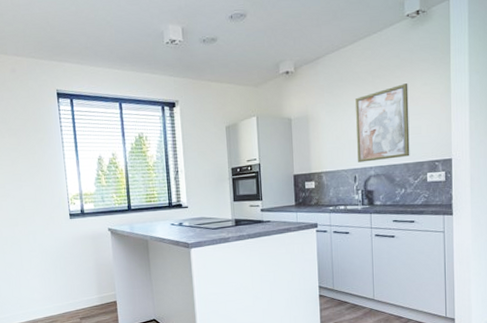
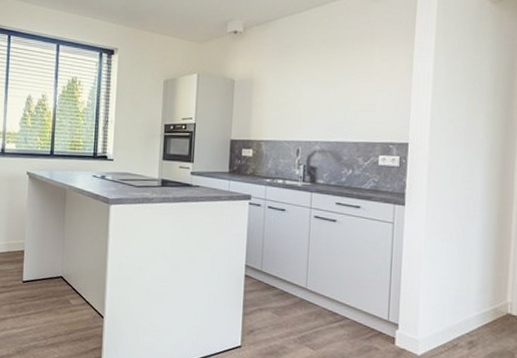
wall art: present [354,83,410,163] -> none [303,57,366,136]

